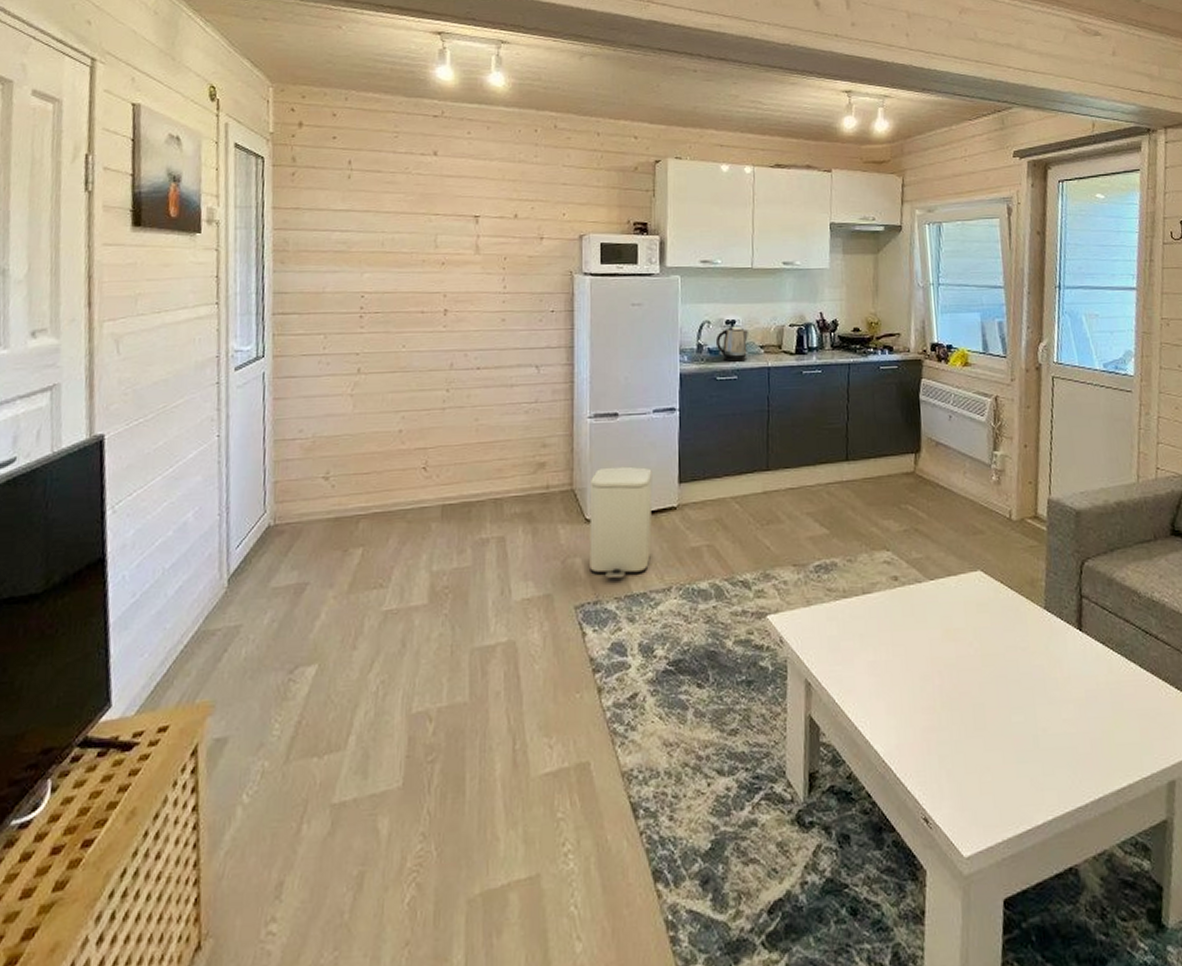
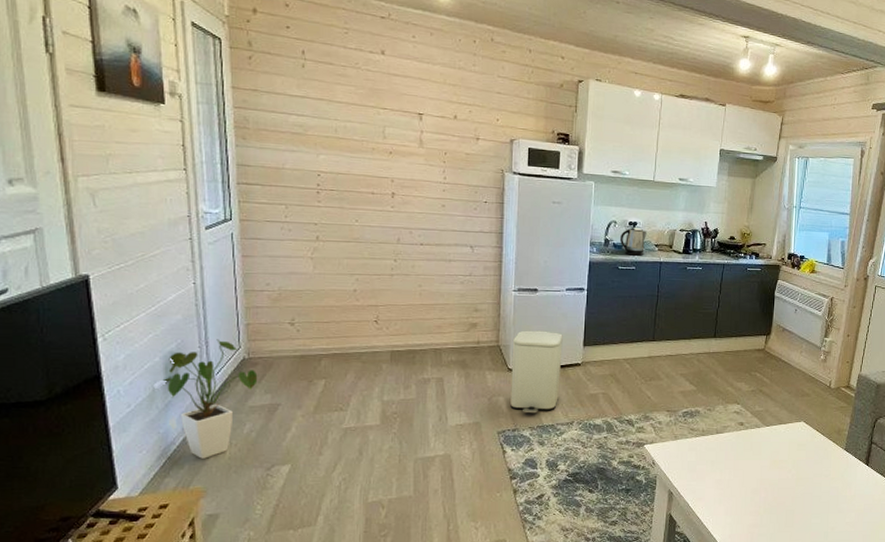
house plant: none [176,503,284,661] -> present [164,339,258,459]

